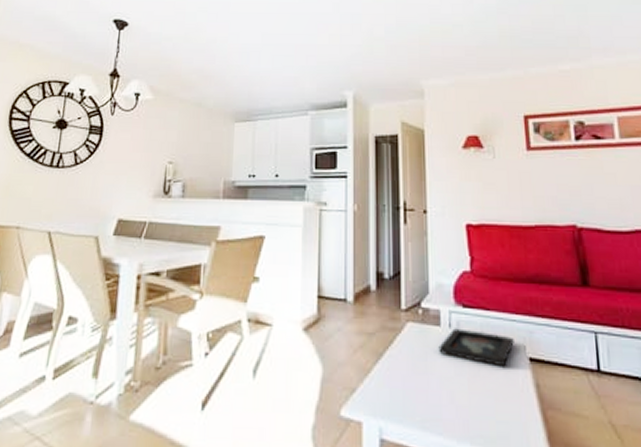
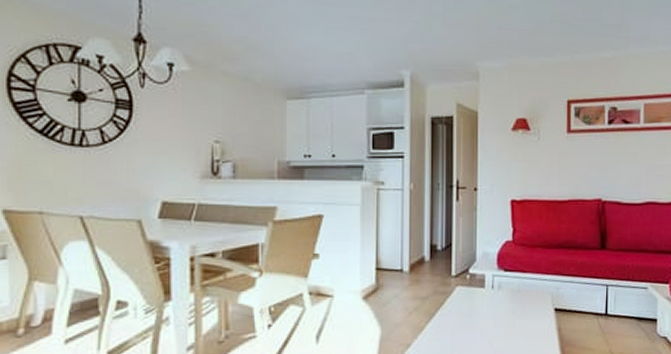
decorative tray: present [438,328,514,367] -> none [482,289,544,317]

